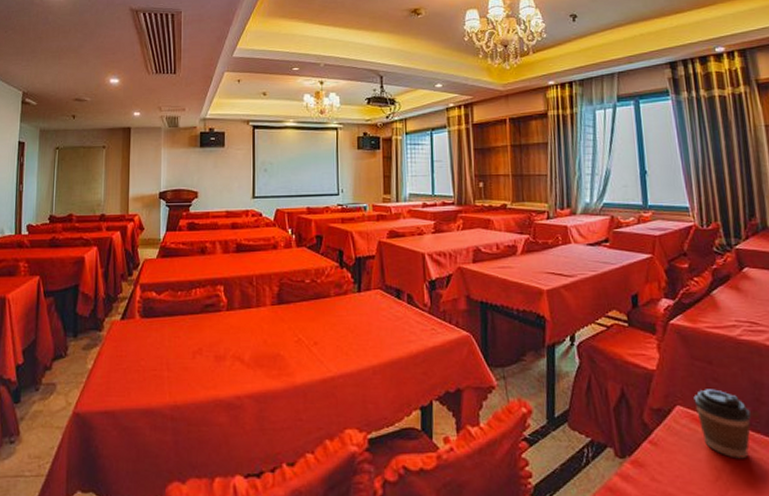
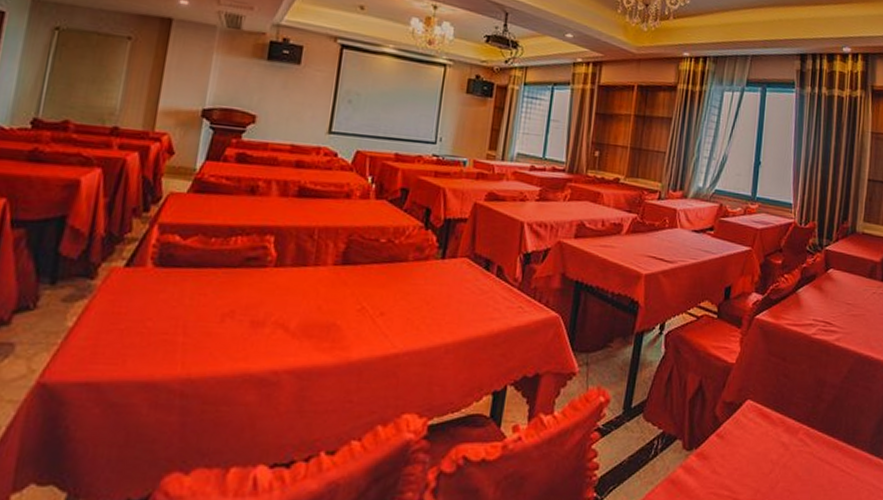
coffee cup: present [693,389,751,459] -> none [763,384,810,453]

